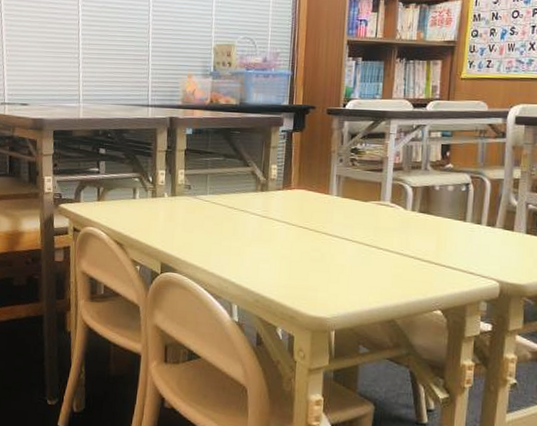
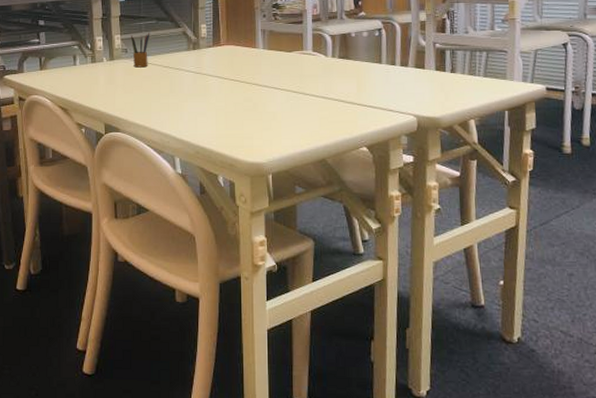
pencil box: none [195,169,217,207] -> present [130,32,150,68]

